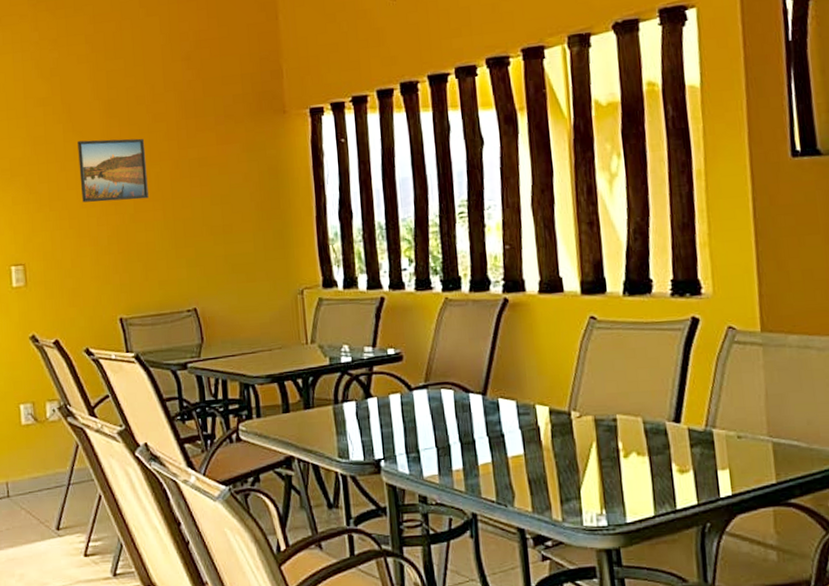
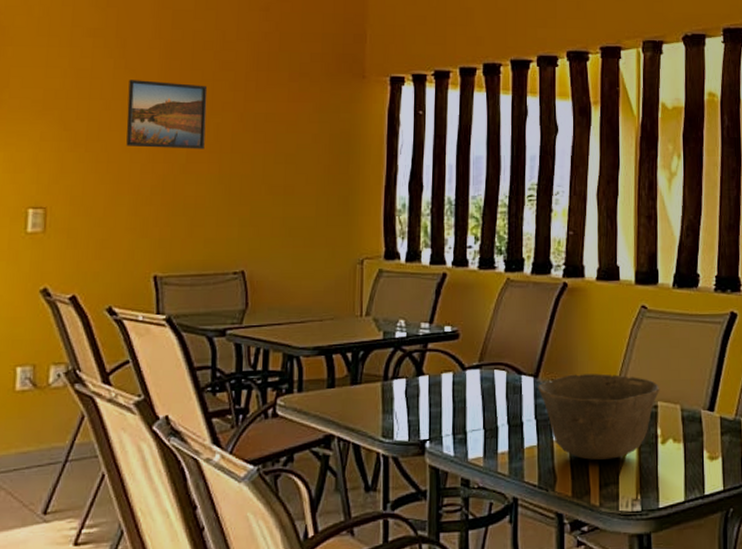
bowl: none [487,388,618,476] -> present [538,374,660,460]

